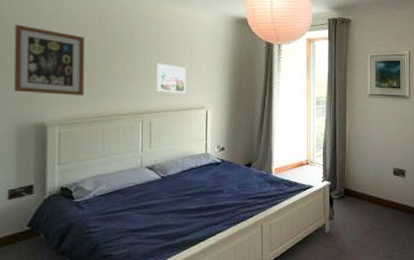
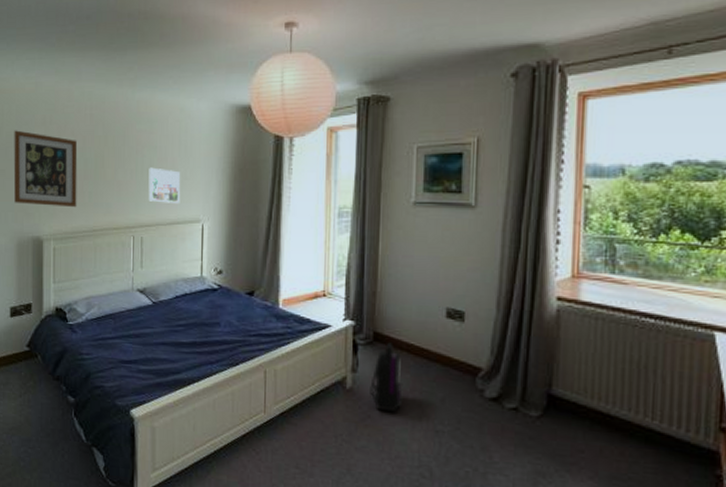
backpack: none [343,195,366,247] -> present [370,342,403,412]

